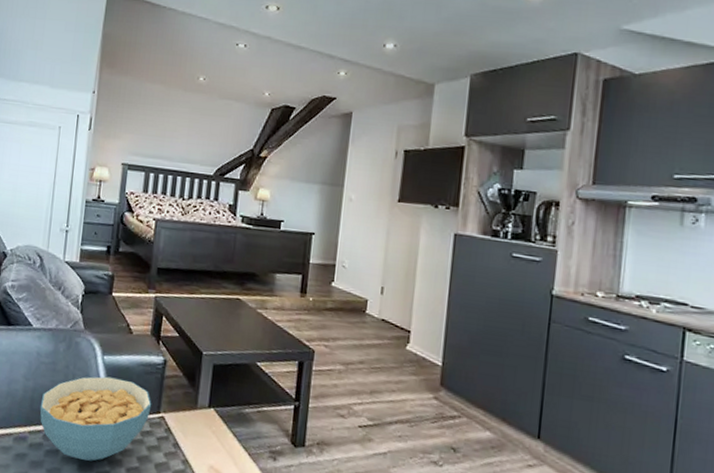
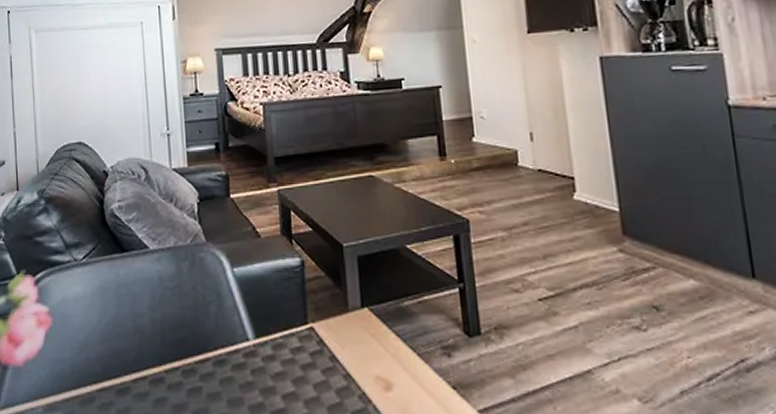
cereal bowl: present [40,376,152,461] -> none [172,291,297,395]

